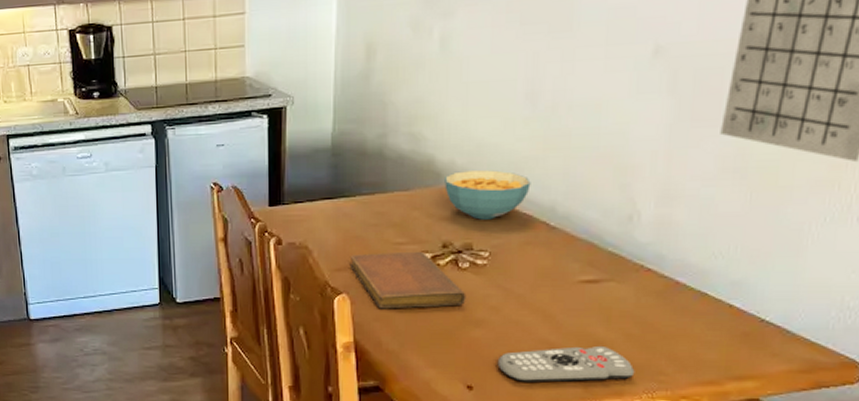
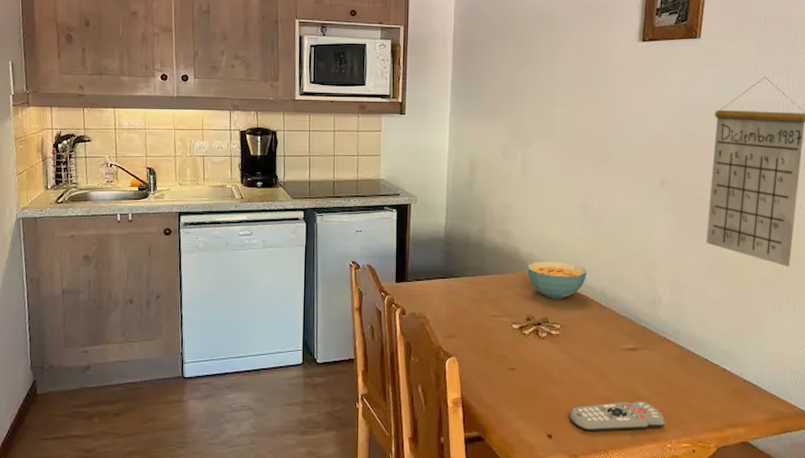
notebook: present [349,252,466,309] -> none [458,323,545,370]

